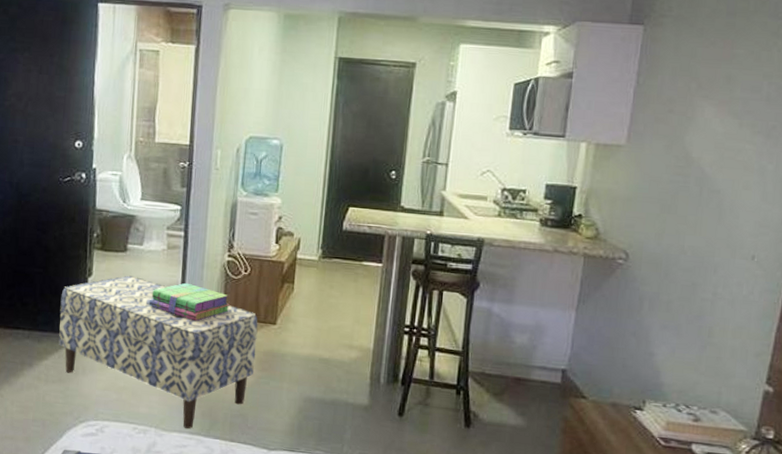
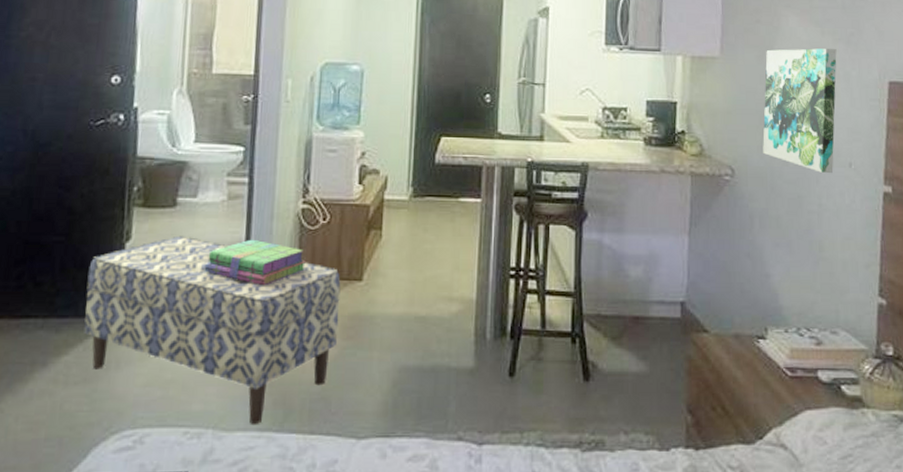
wall art: none [661,140,754,265] -> present [763,48,837,174]

